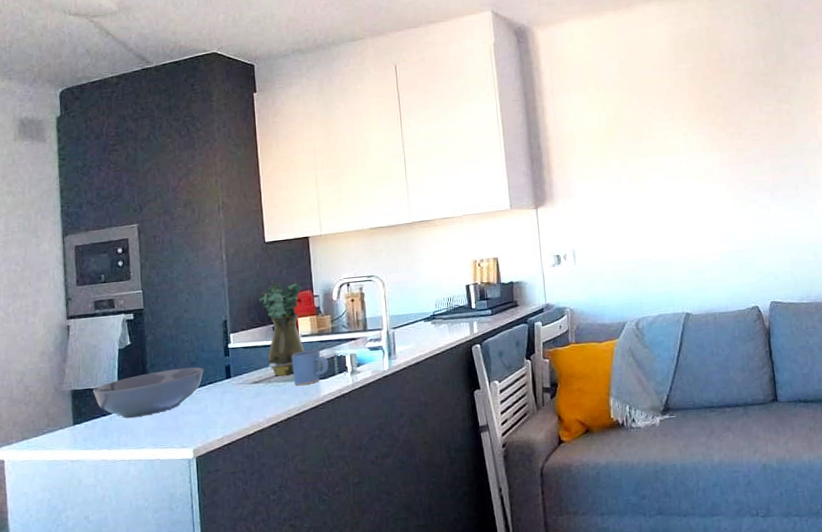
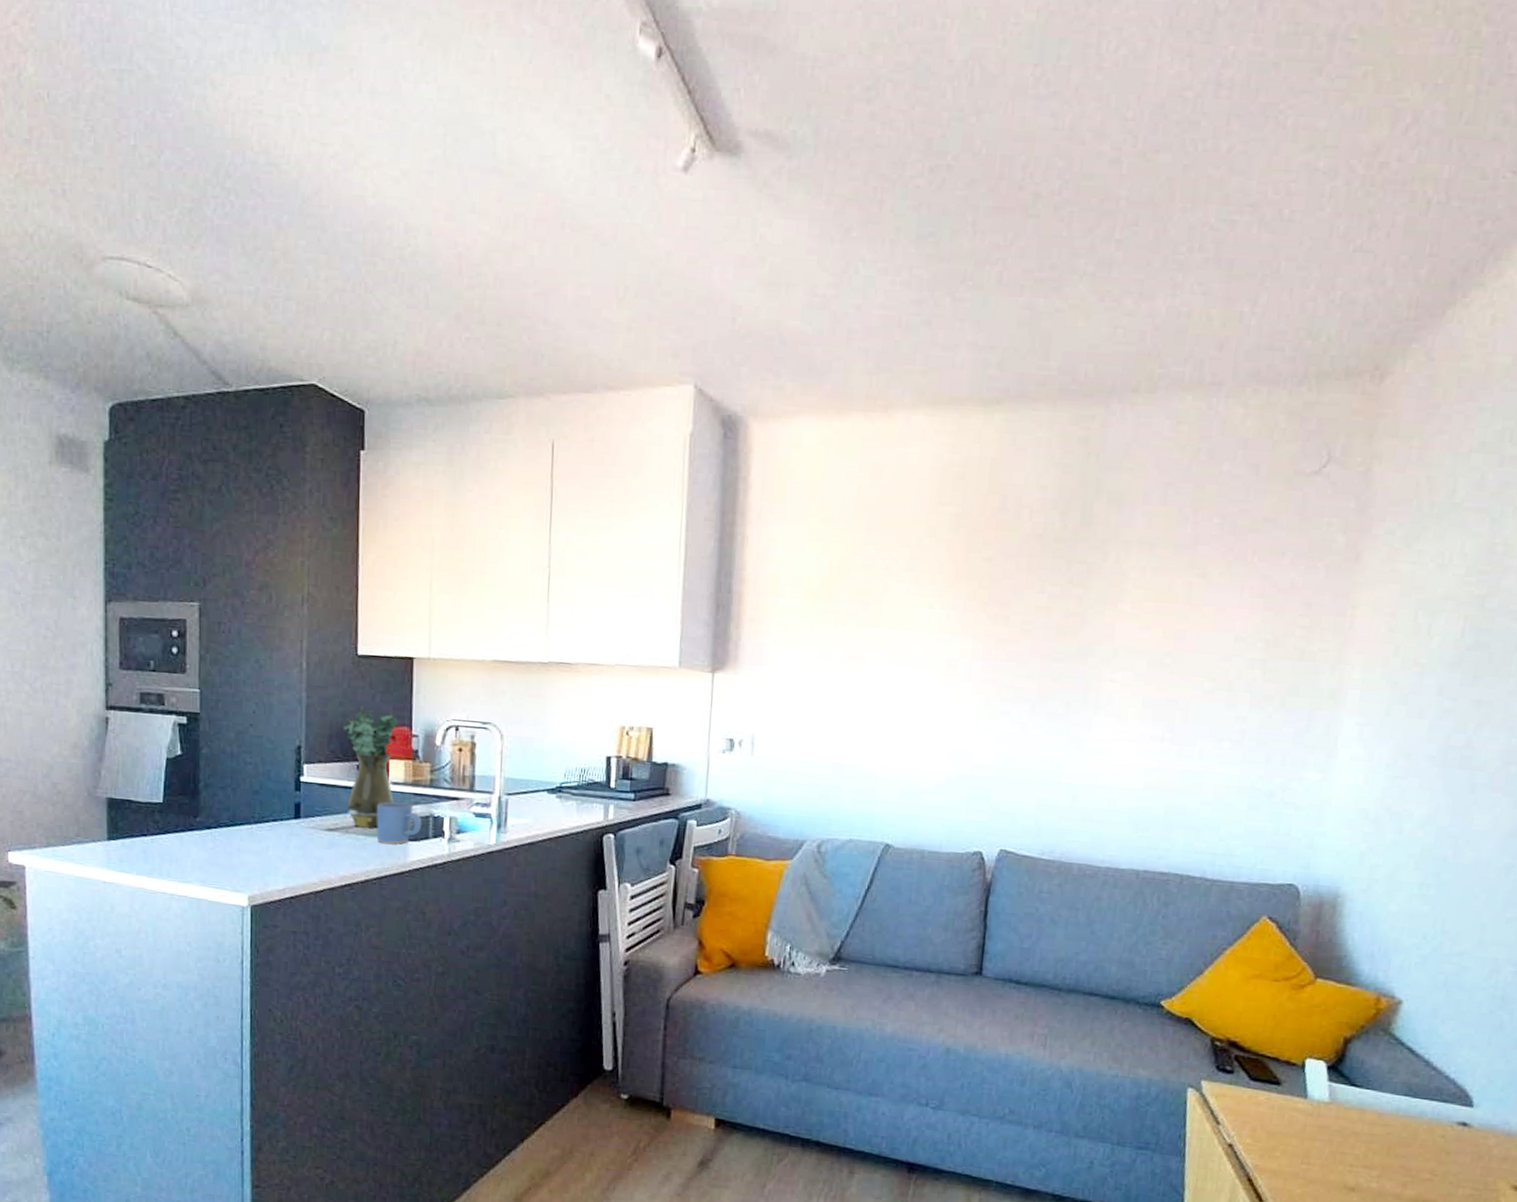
bowl: present [93,366,204,418] -> none [133,794,269,846]

